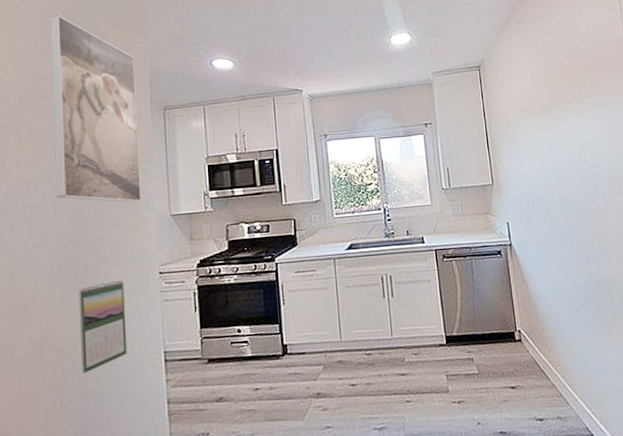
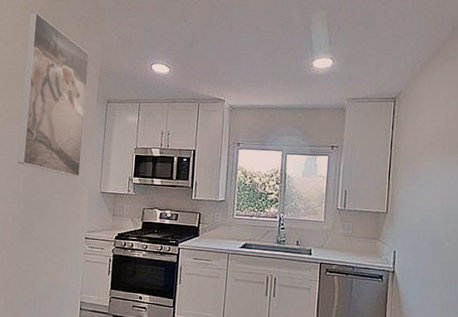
calendar: present [79,279,127,374] -> none [18,237,58,306]

